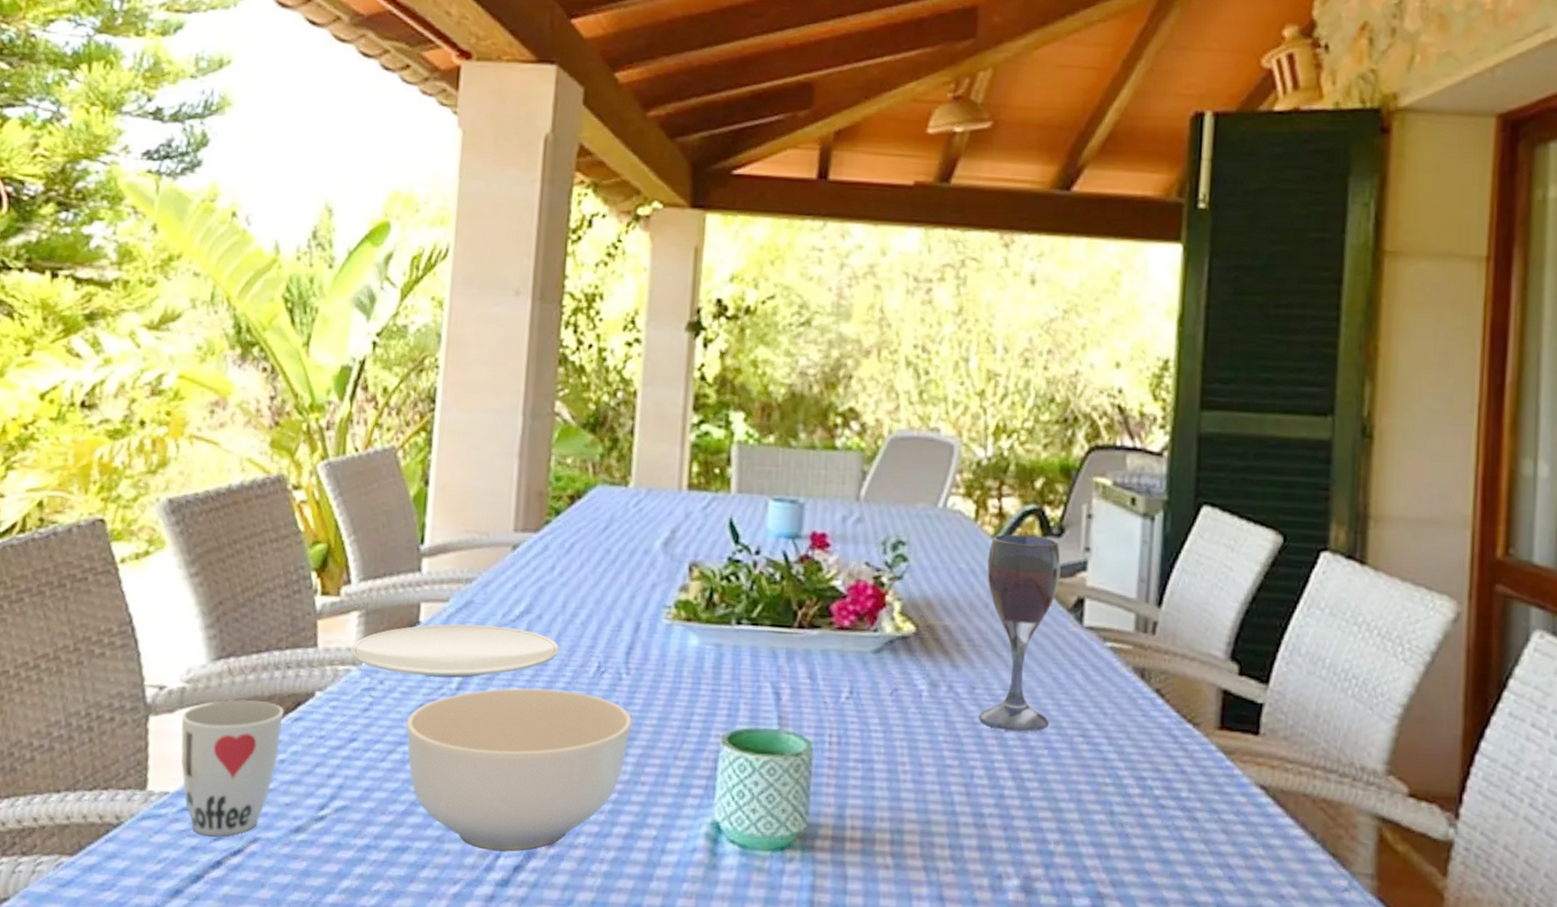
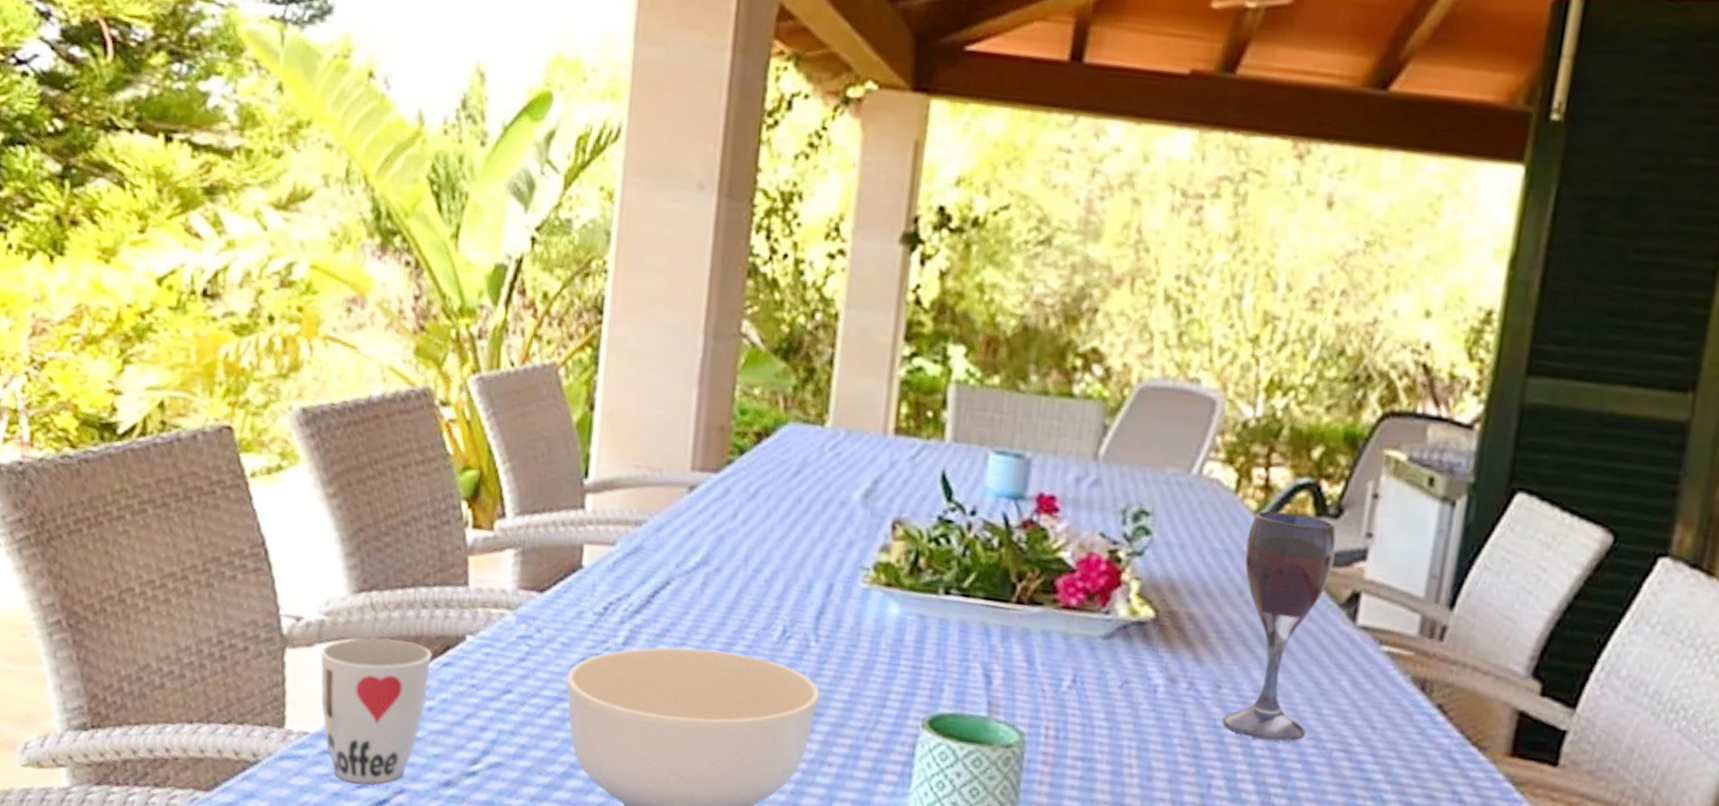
plate: present [350,624,559,678] -> none [505,570,740,632]

